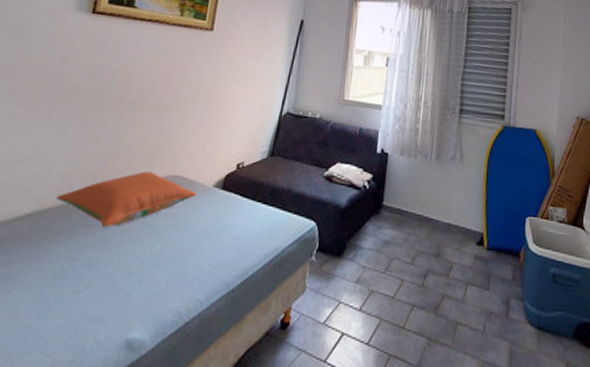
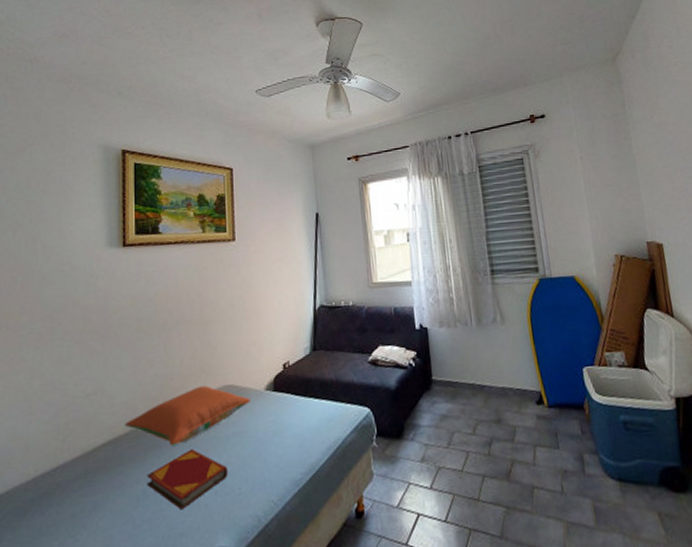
hardback book: none [67,234,159,295] -> present [147,449,229,510]

